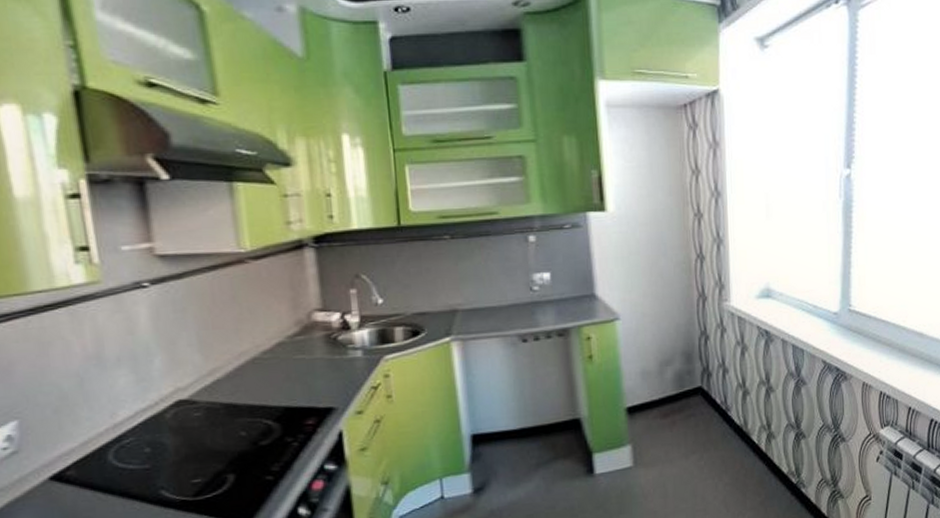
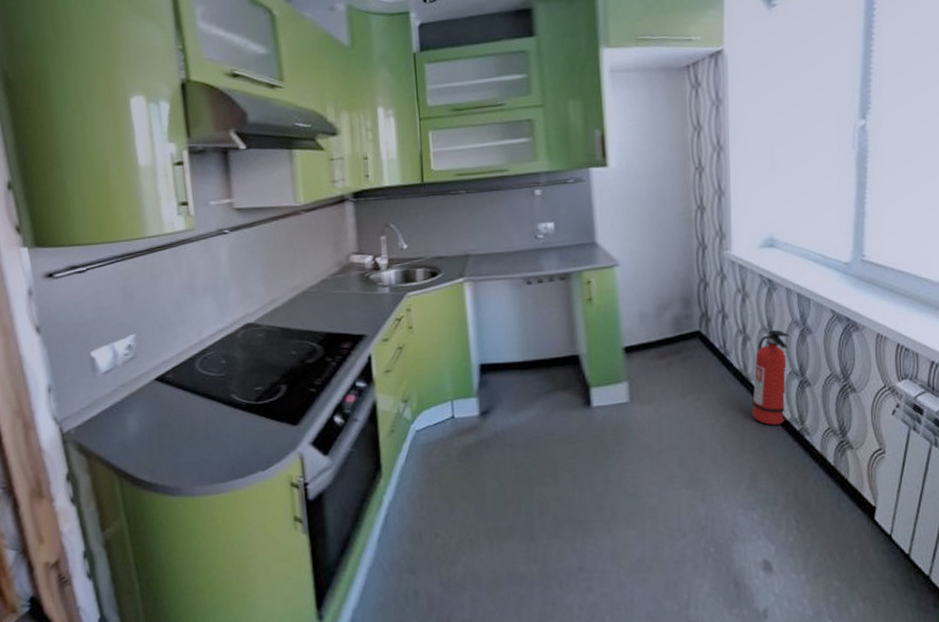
fire extinguisher: none [752,382,785,480] -> present [752,329,789,425]

